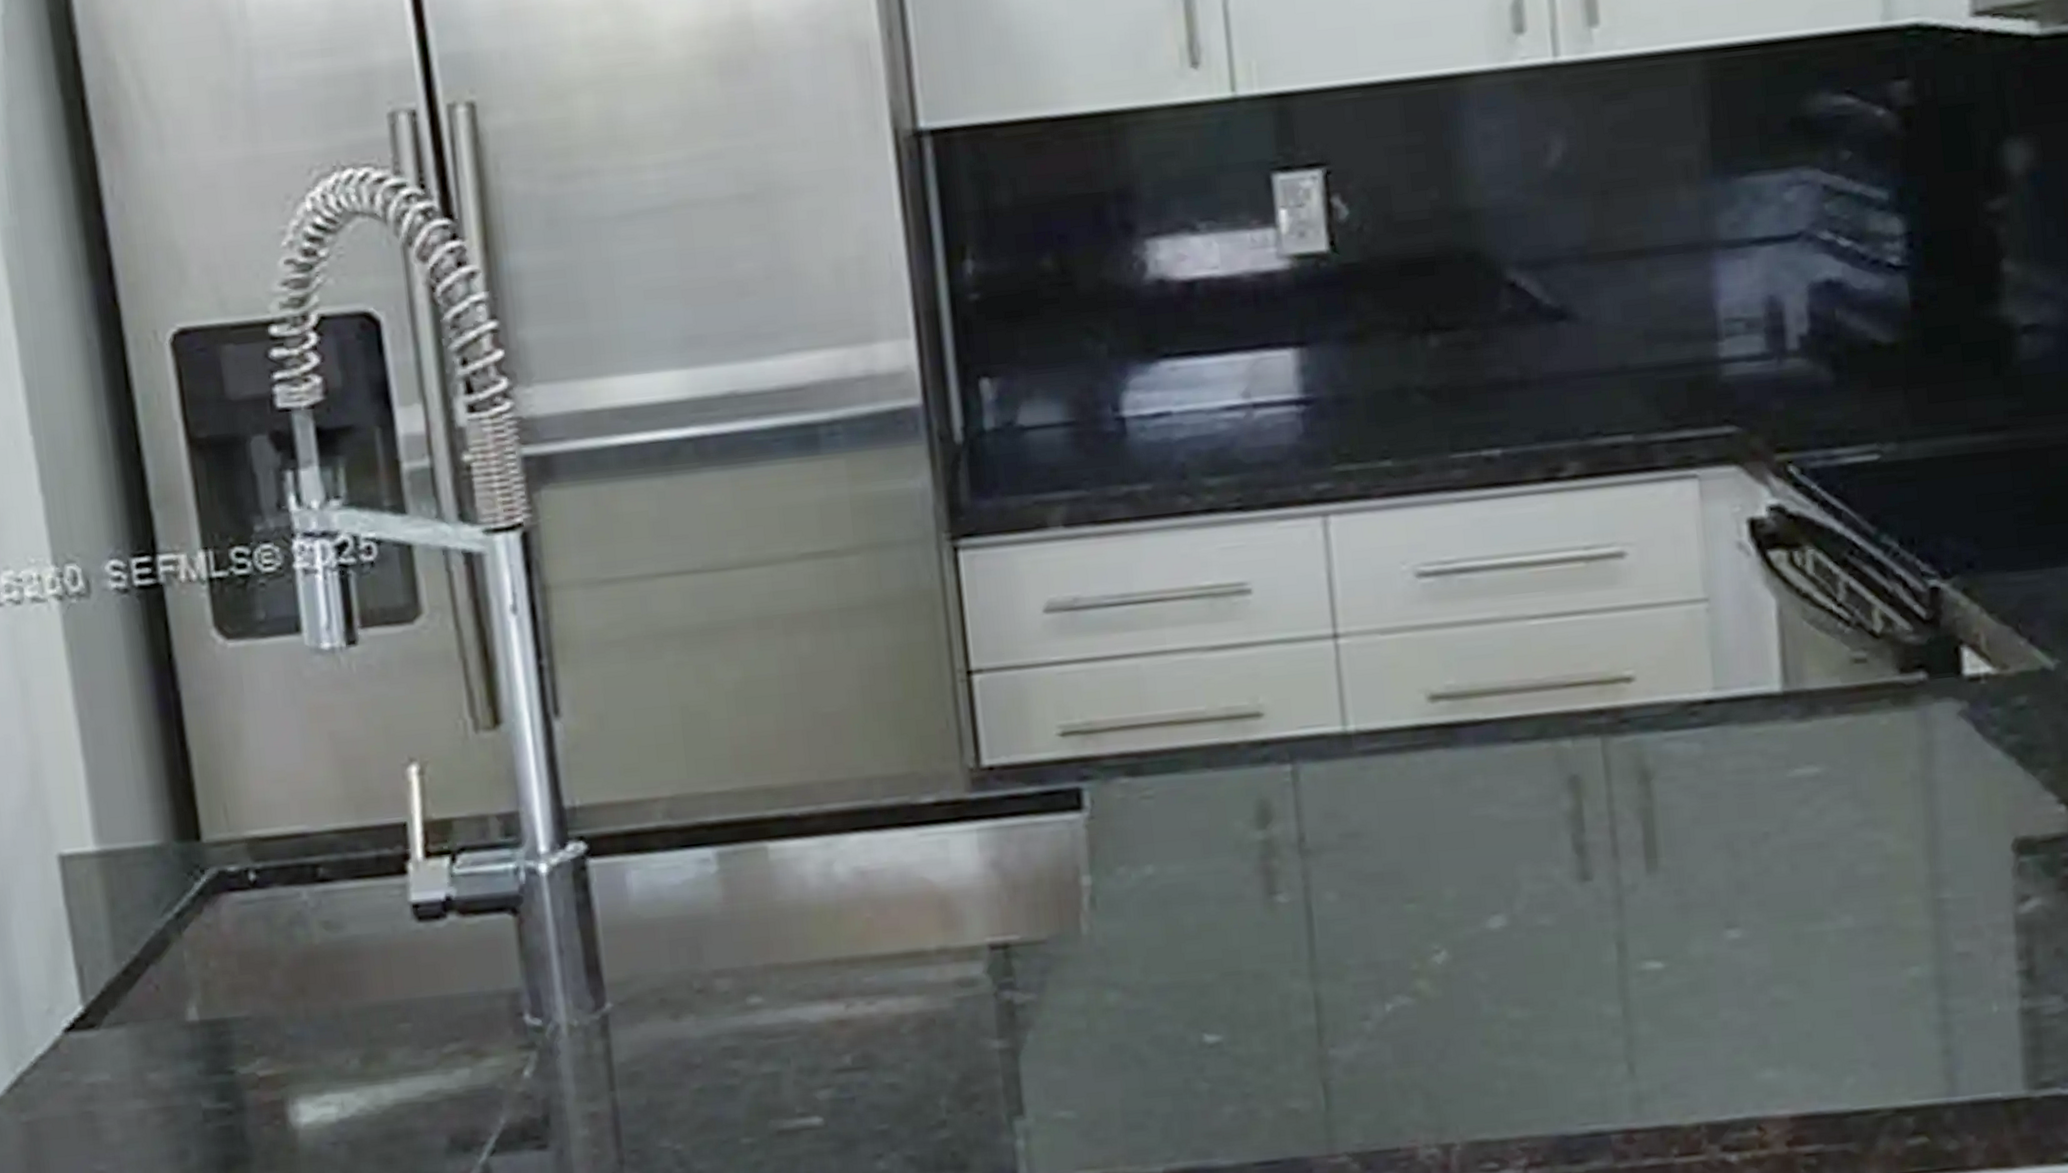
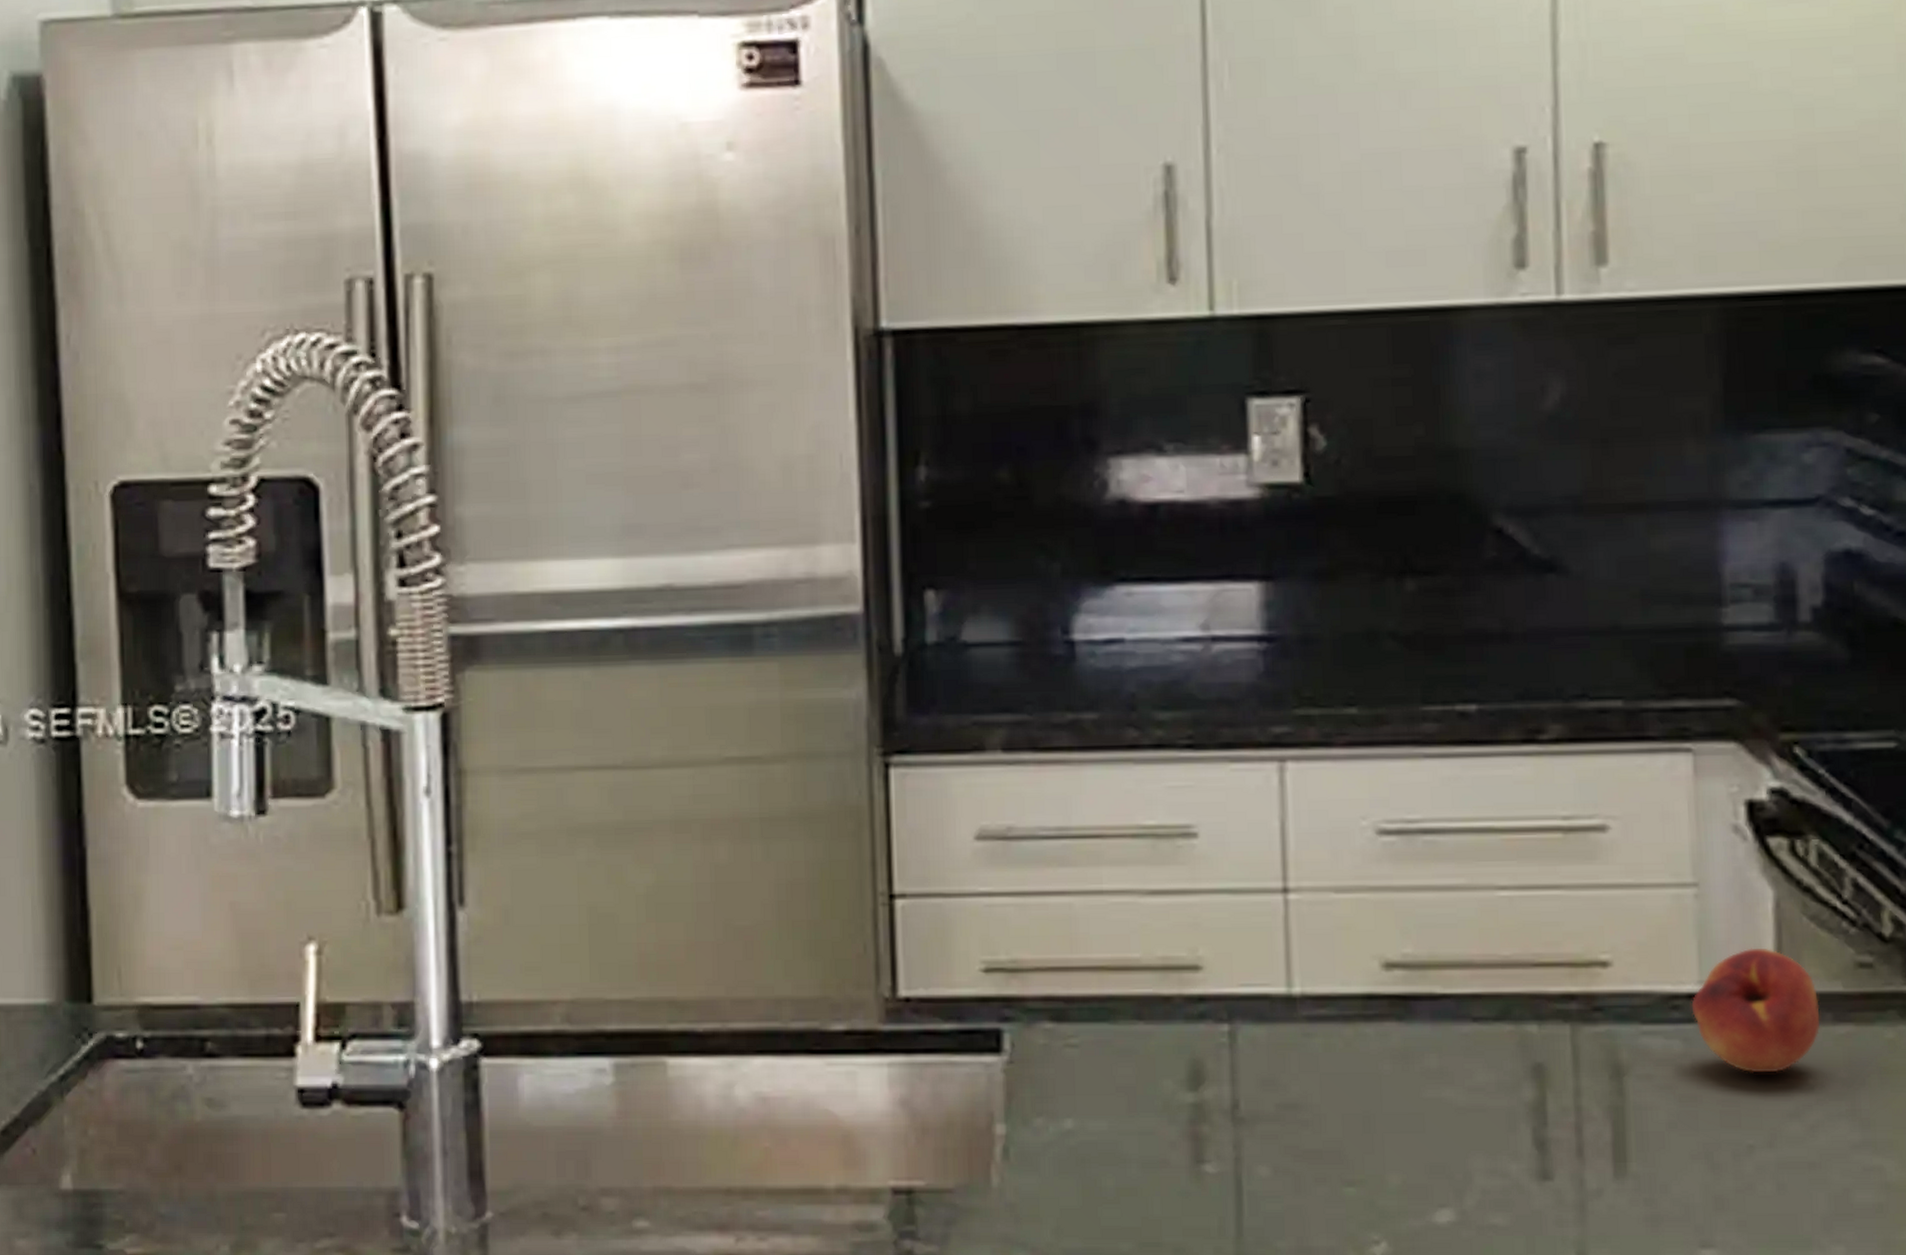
fruit: none [1707,652,1823,767] -> present [1691,947,1821,1073]

